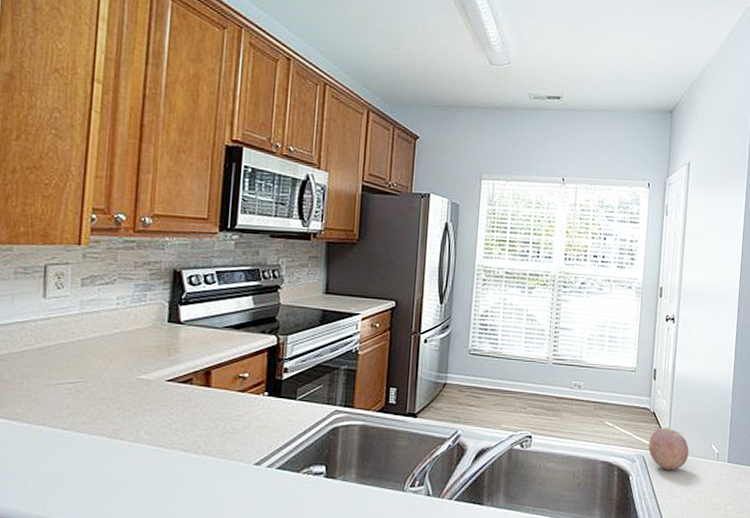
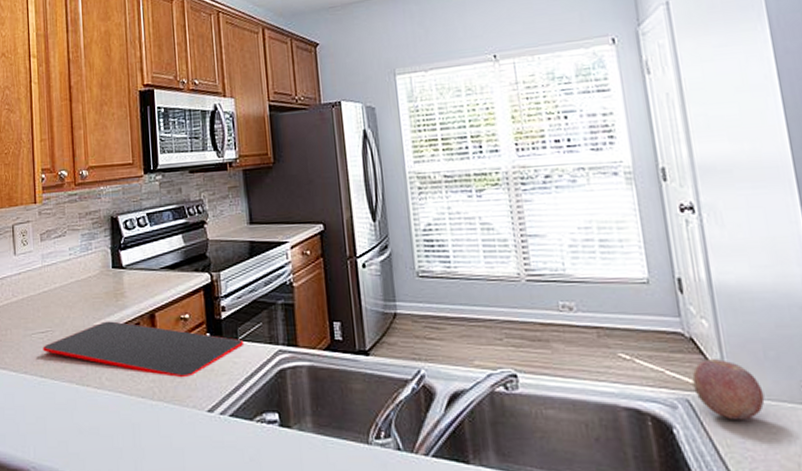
cutting board: none [69,375,301,433] -> present [43,321,243,378]

